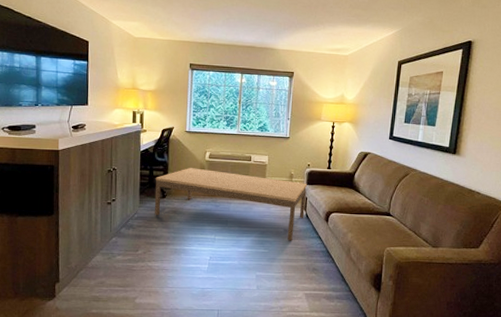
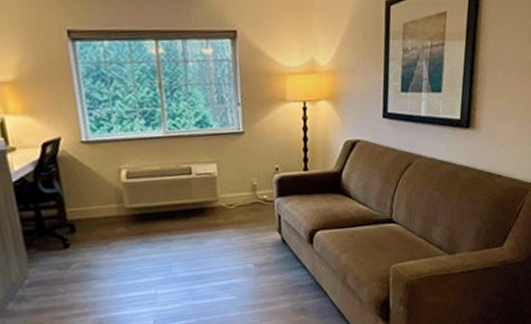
coffee table: present [154,168,308,241] -> none [46,195,280,279]

